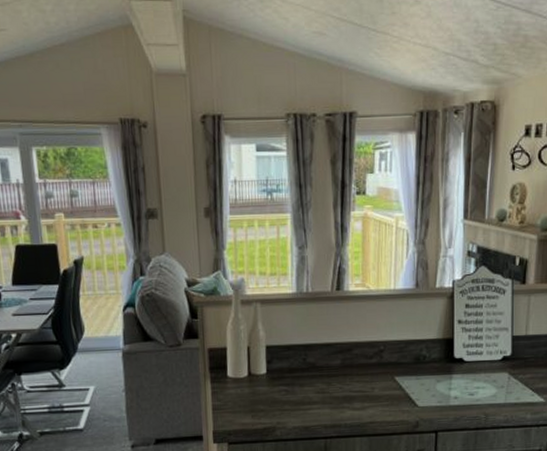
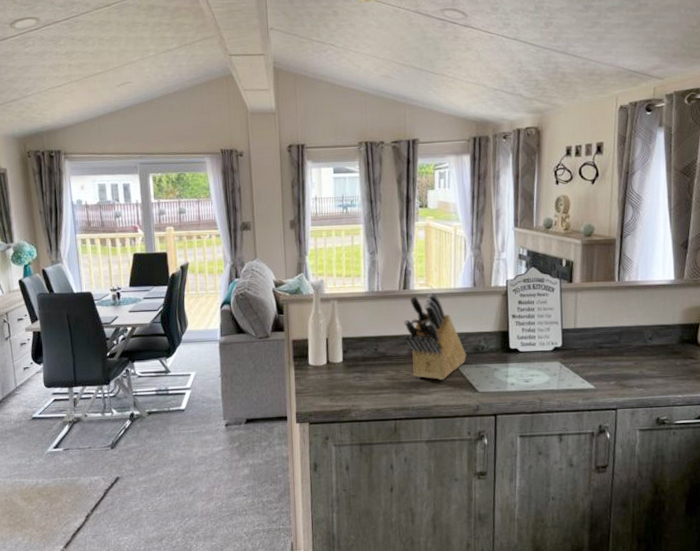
knife block: none [336,294,406,394] -> present [403,293,467,381]

